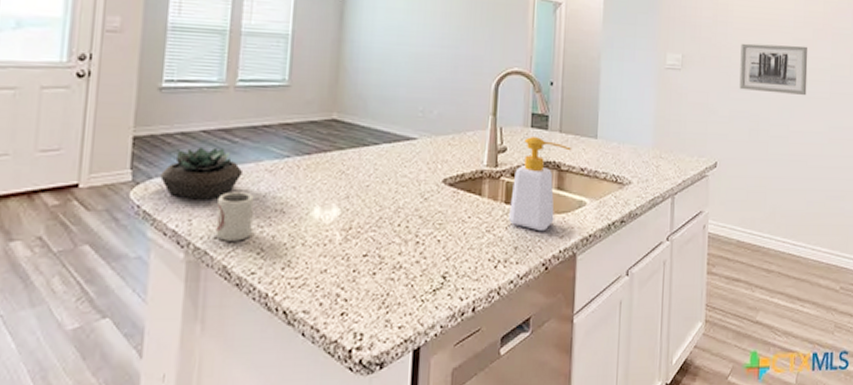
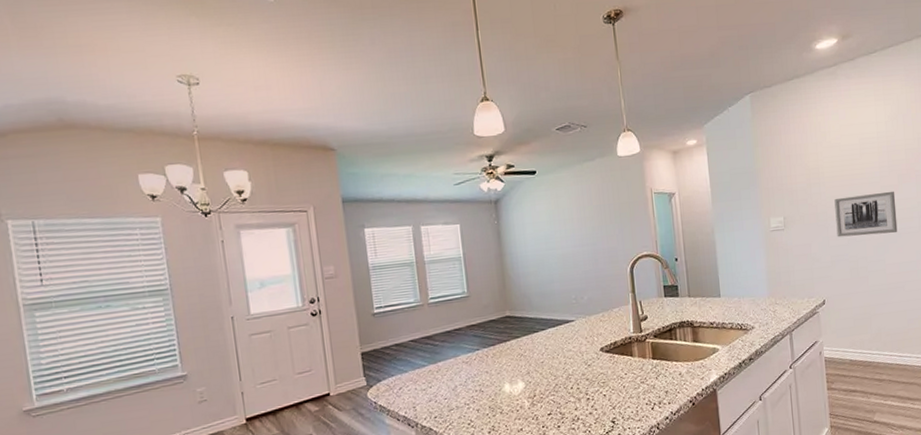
succulent plant: present [160,146,244,200] -> none [386,351,447,392]
cup: present [215,191,254,241] -> none [432,380,461,419]
soap bottle: present [509,137,571,232] -> none [656,304,700,377]

